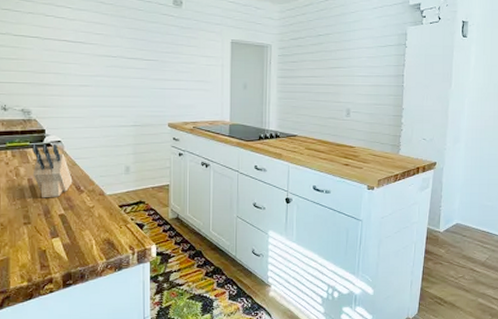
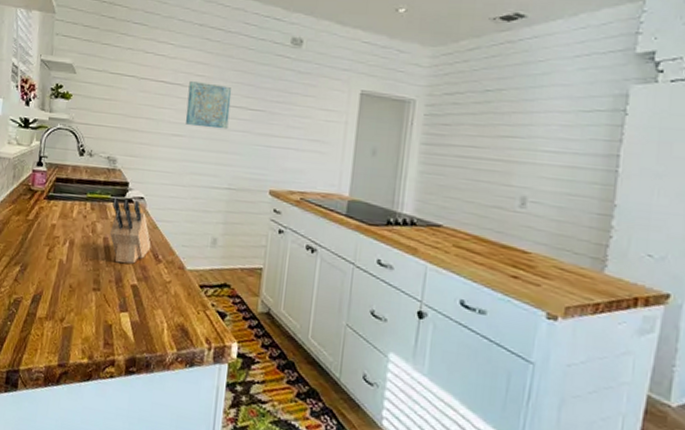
wall art: none [90,38,128,78] -> present [185,80,232,130]

